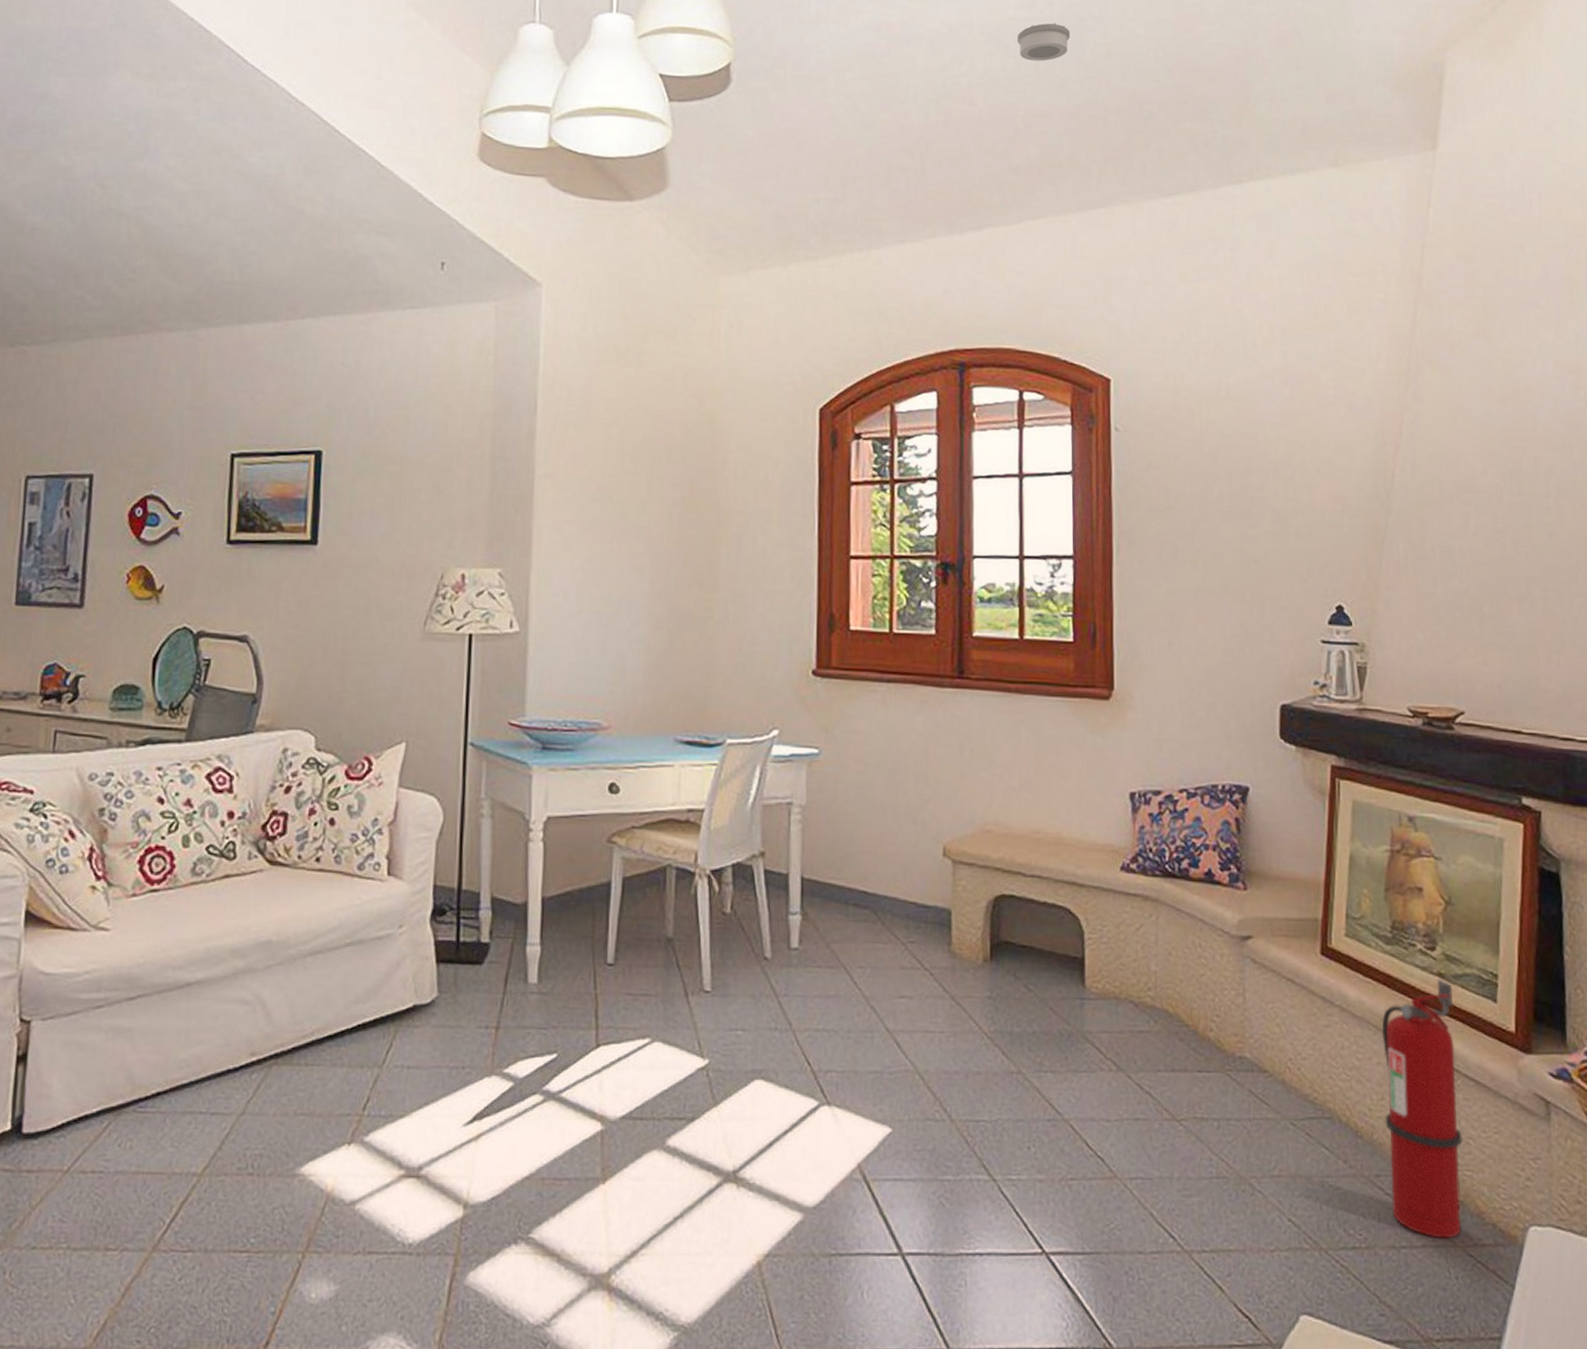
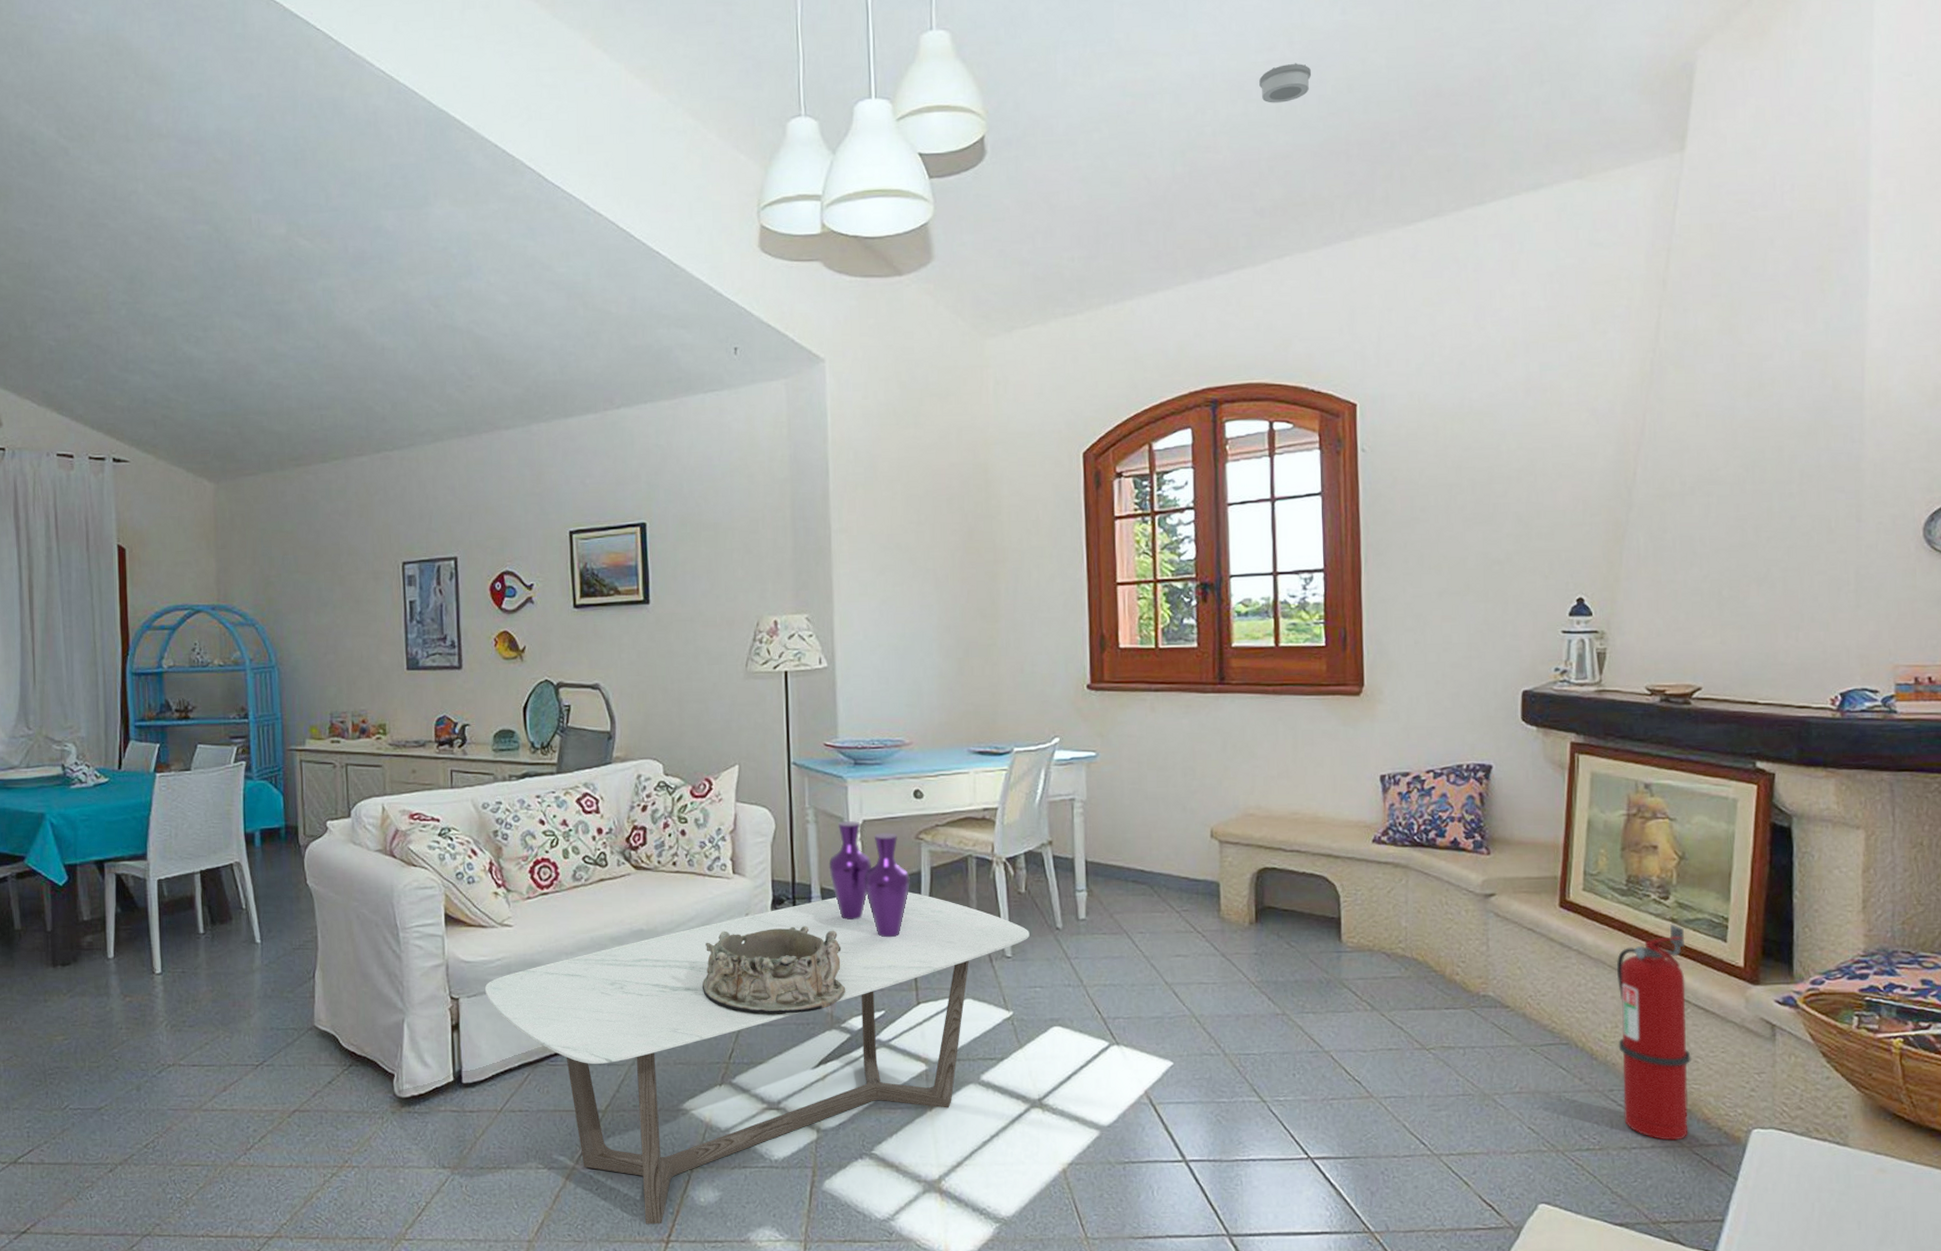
coffee table: none [64,906,733,1328] -> present [484,892,1030,1224]
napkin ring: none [337,943,513,1054] -> present [702,926,846,1014]
vase: none [503,815,599,963] -> present [829,820,911,938]

